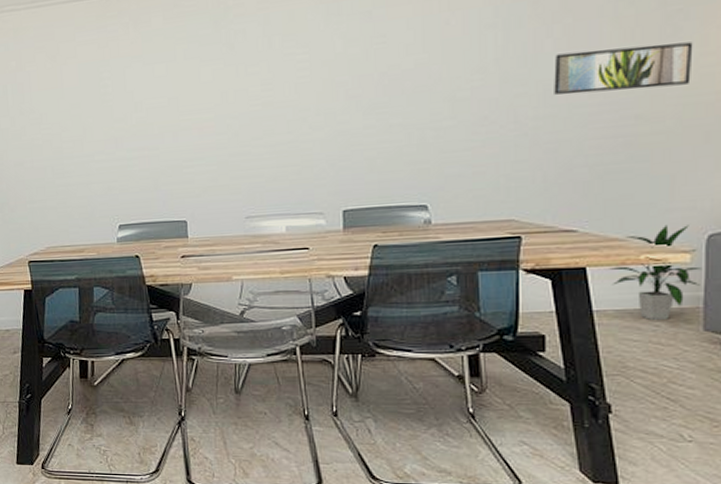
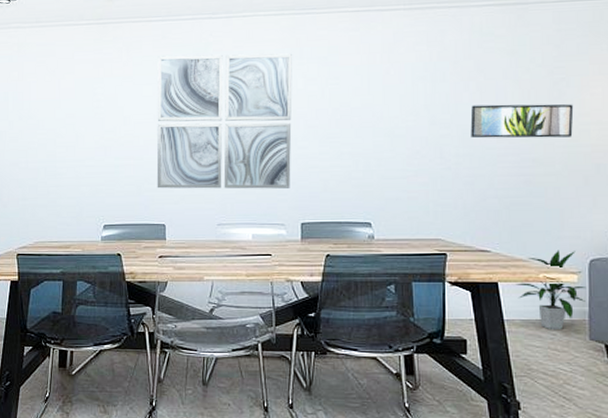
wall art: none [169,10,330,181] -> present [156,53,292,189]

